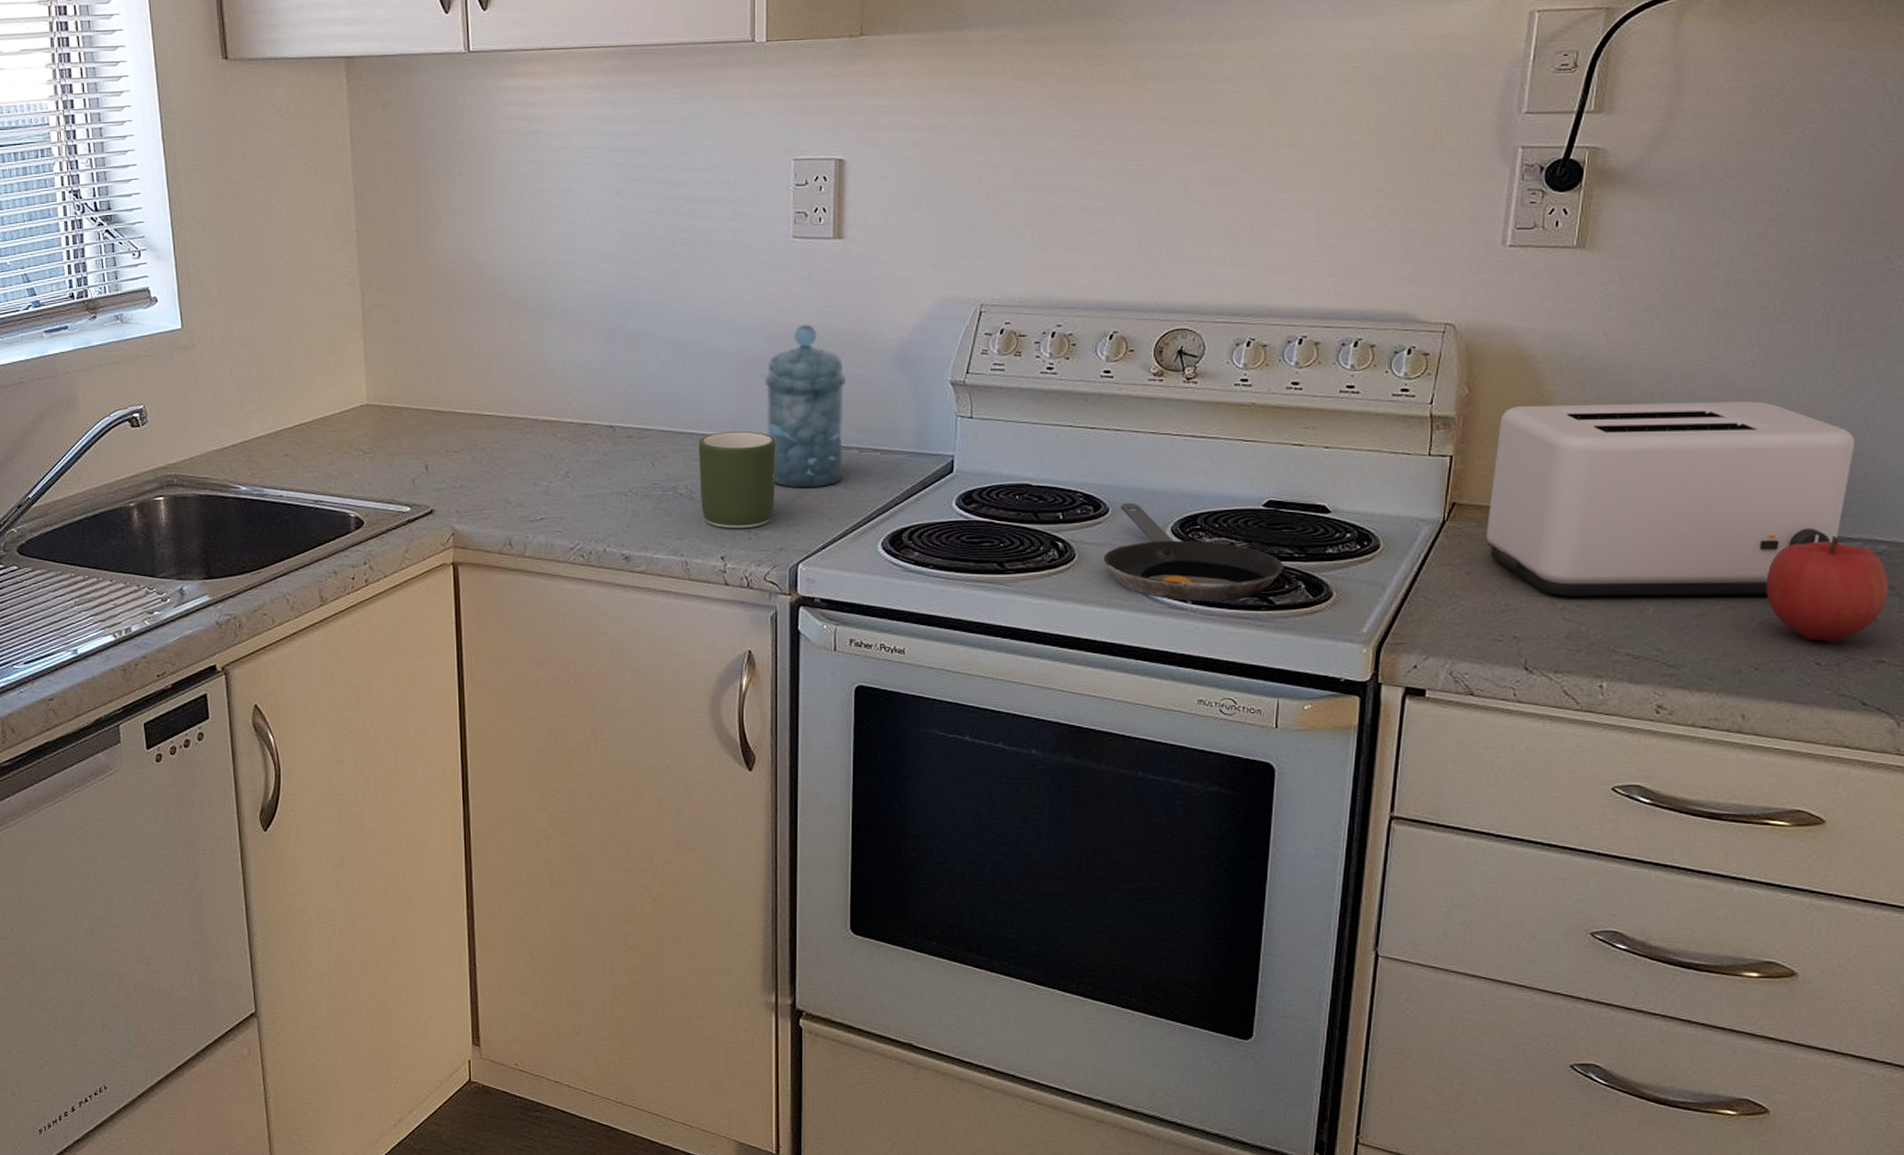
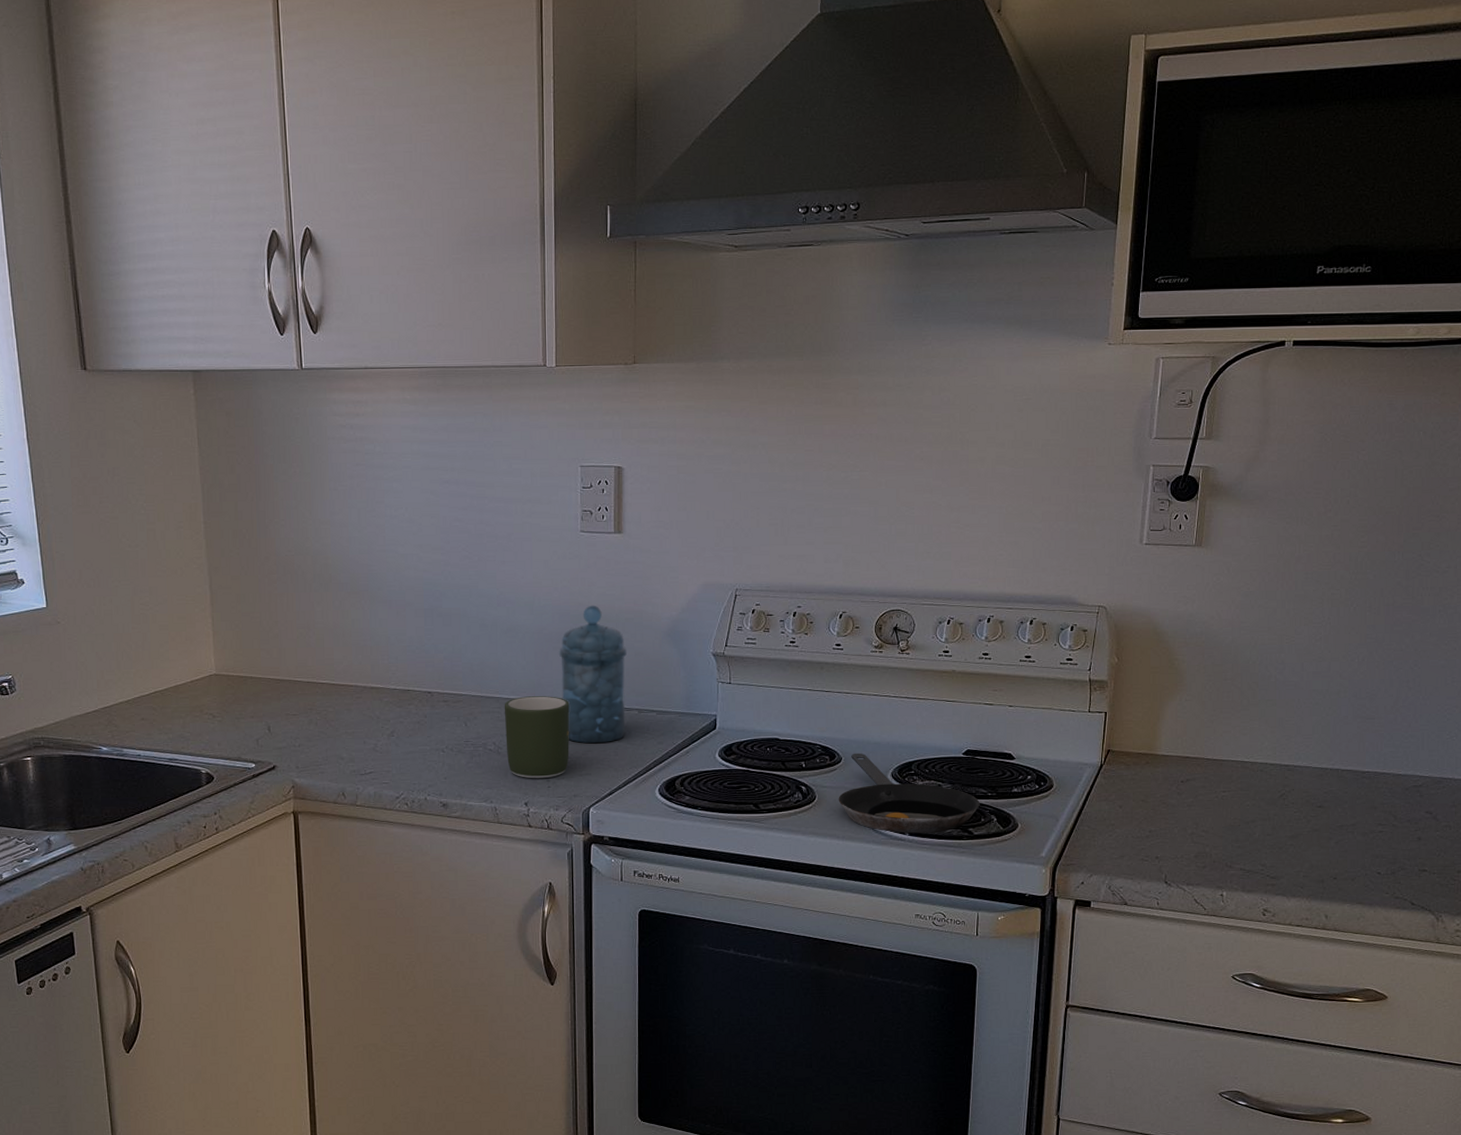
toaster: present [1486,401,1855,596] -> none [1134,667,1401,824]
fruit: present [1765,535,1889,643] -> none [1340,772,1428,856]

